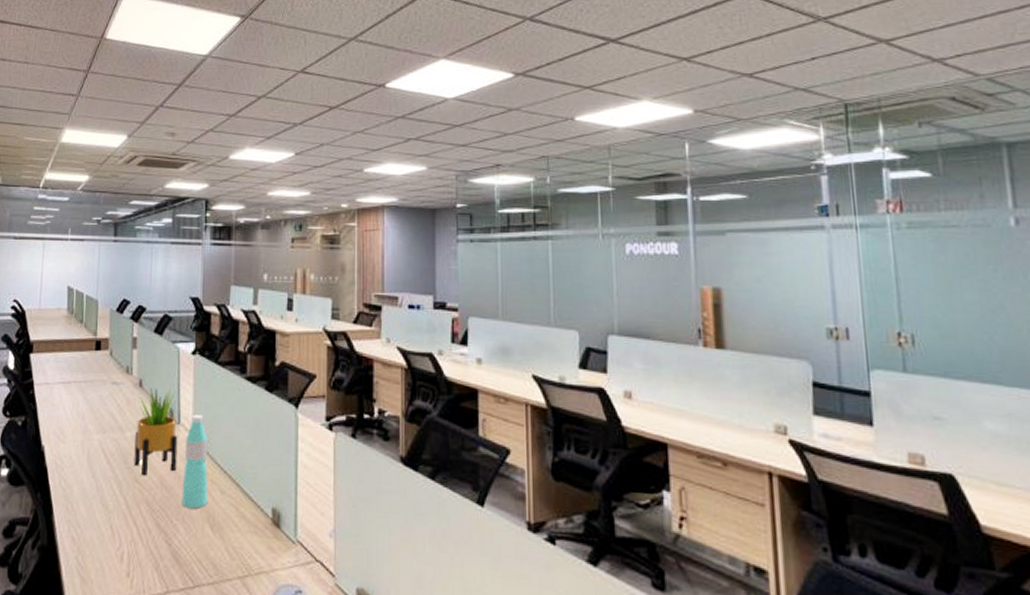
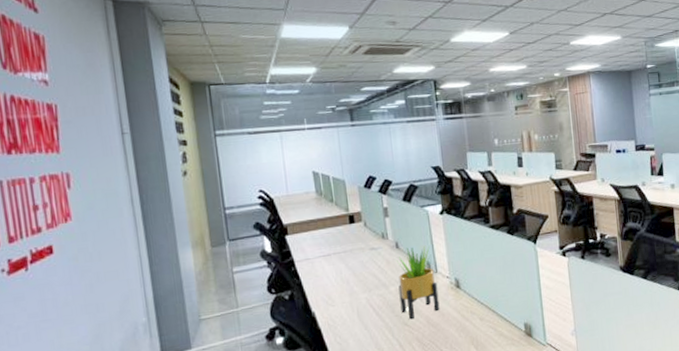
water bottle: present [181,415,209,509] -> none [445,262,471,337]

